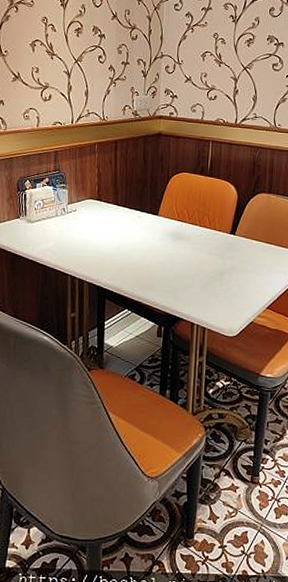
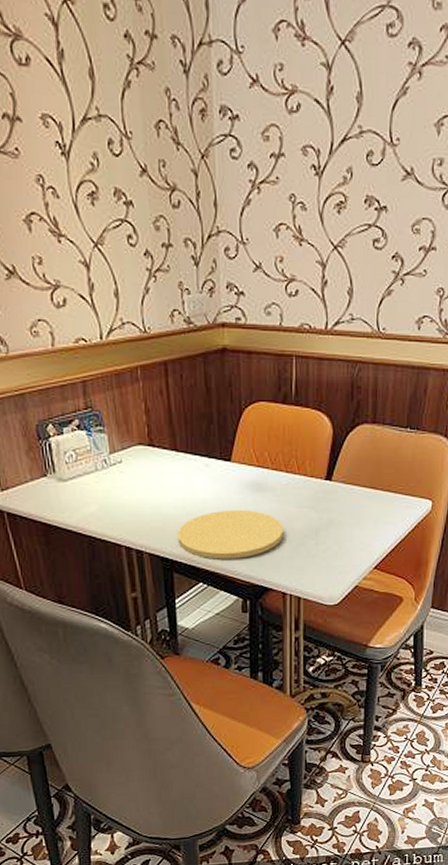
plate: none [111,252,195,292] -> present [177,509,284,559]

